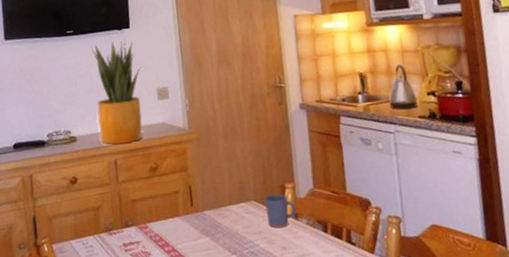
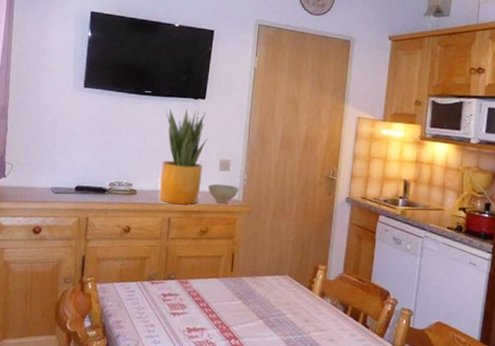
bowl: none [149,113,183,135] -> present [207,183,239,204]
mug: present [264,194,297,228] -> none [296,272,325,303]
kettle: present [388,64,419,110] -> none [424,179,450,220]

